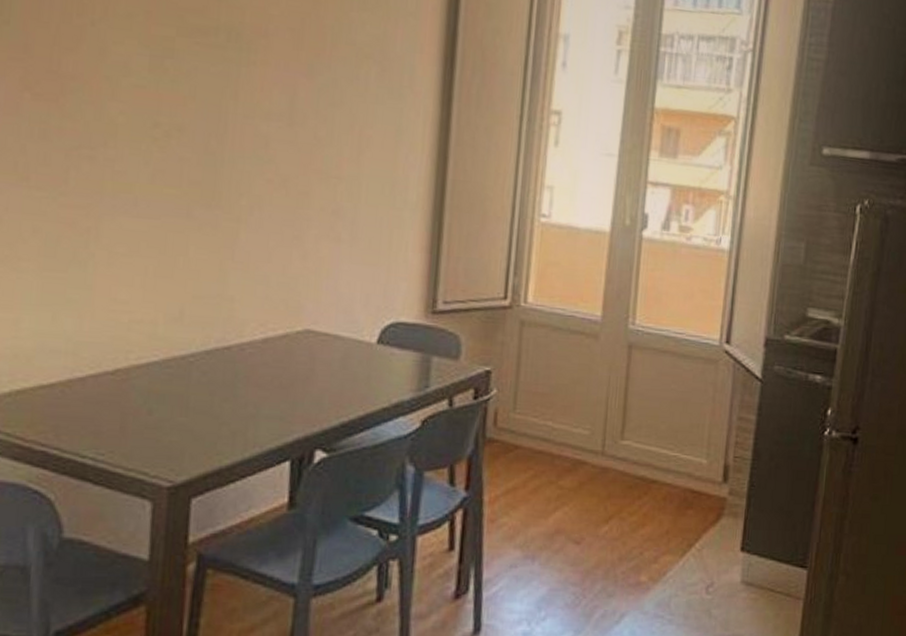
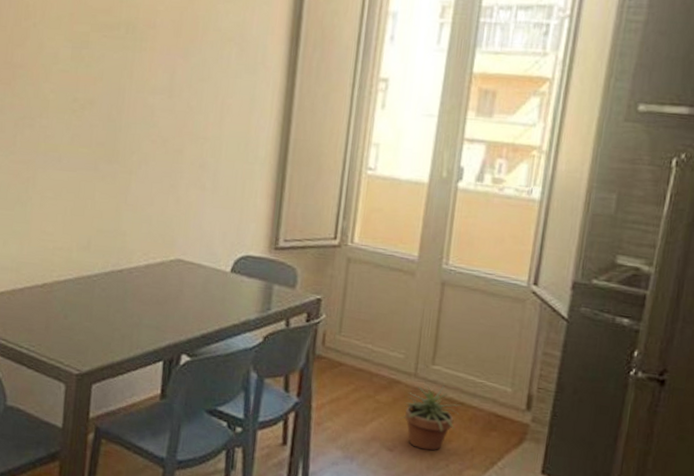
potted plant: none [587,461,655,539] -> present [400,384,462,451]

